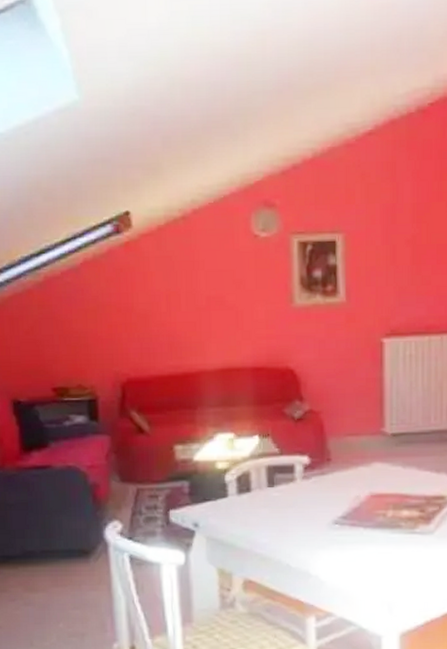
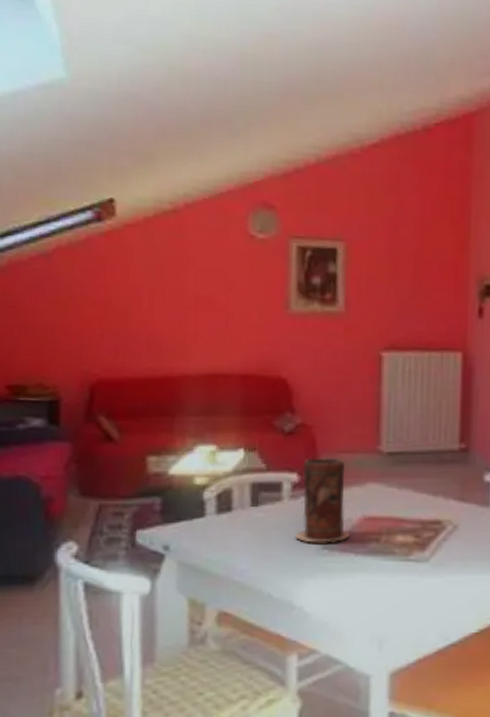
vase: none [309,440,358,519] -> present [295,457,350,543]

